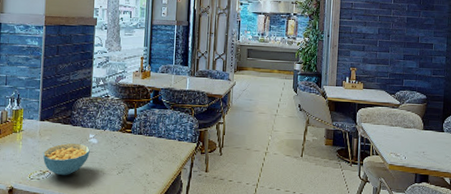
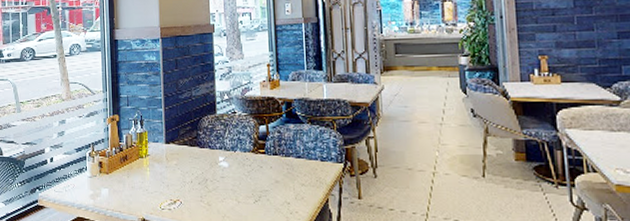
cereal bowl: present [42,142,90,176] -> none [171,167,221,206]

